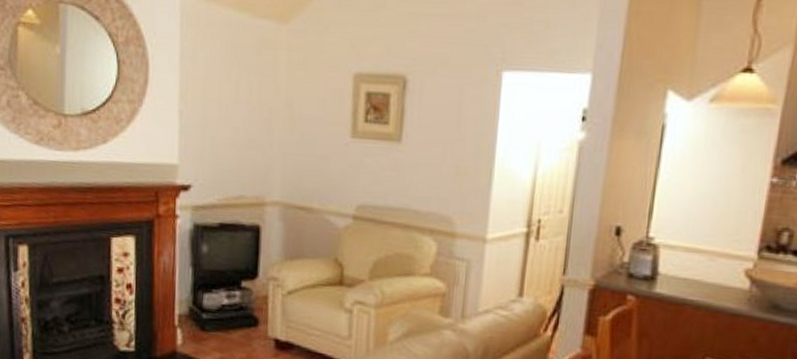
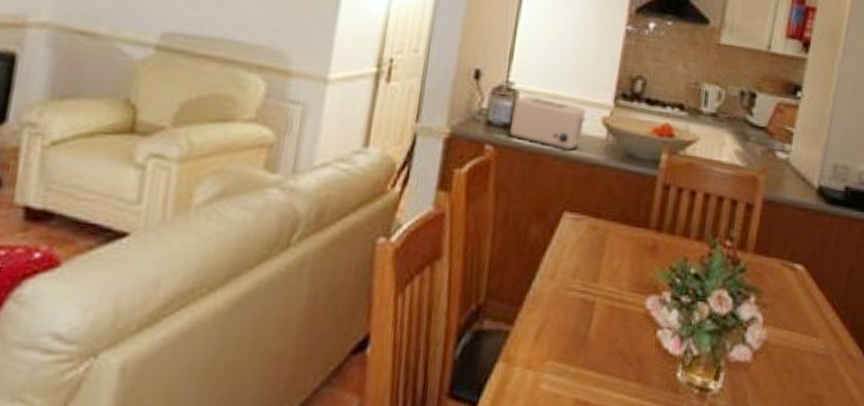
toaster: none [650,249,728,303] -> present [509,95,586,152]

